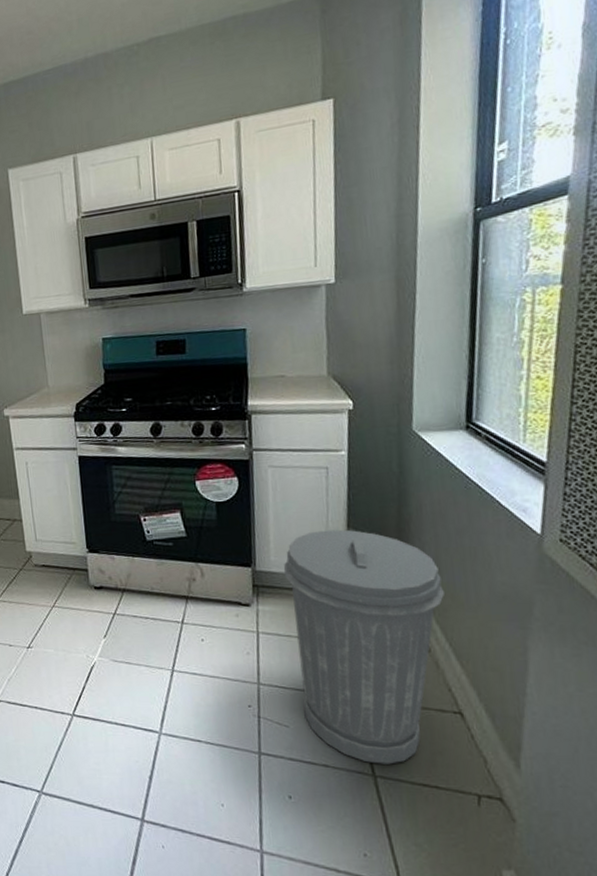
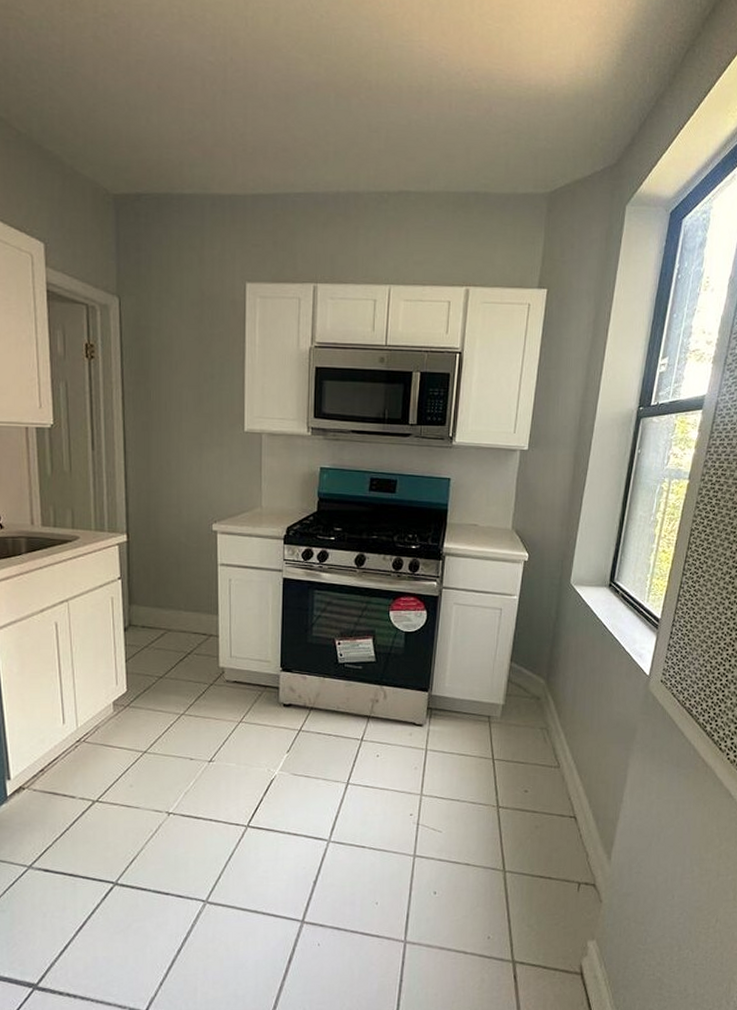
trash can: present [283,529,446,764] -> none [454,663,577,861]

